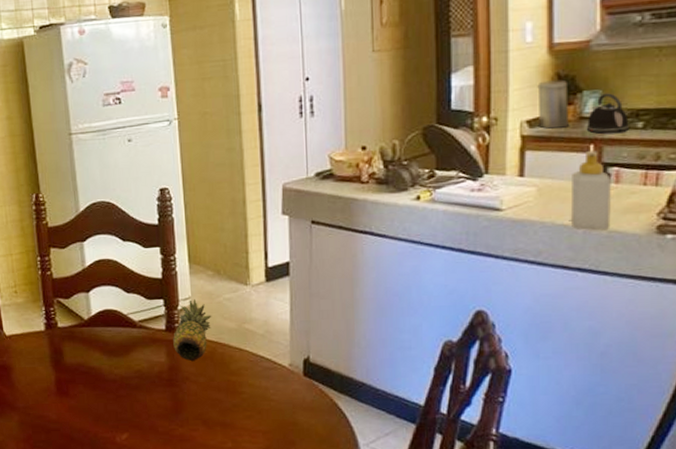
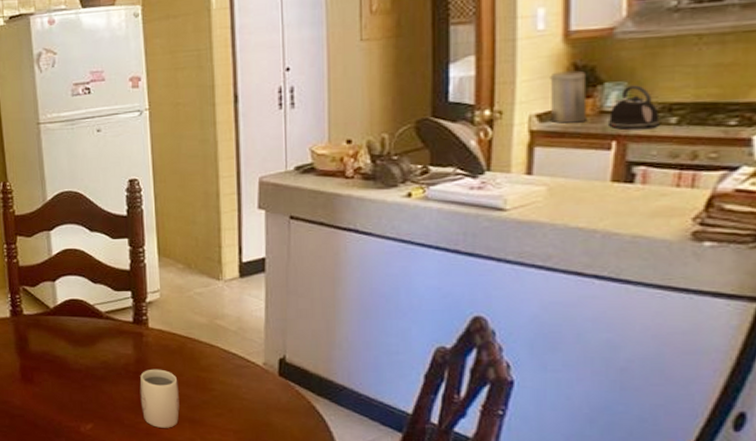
fruit: present [173,298,212,361] -> none [140,291,182,354]
mug: none [173,375,212,433] -> present [139,369,180,428]
soap bottle: present [570,151,611,231] -> none [586,148,636,236]

